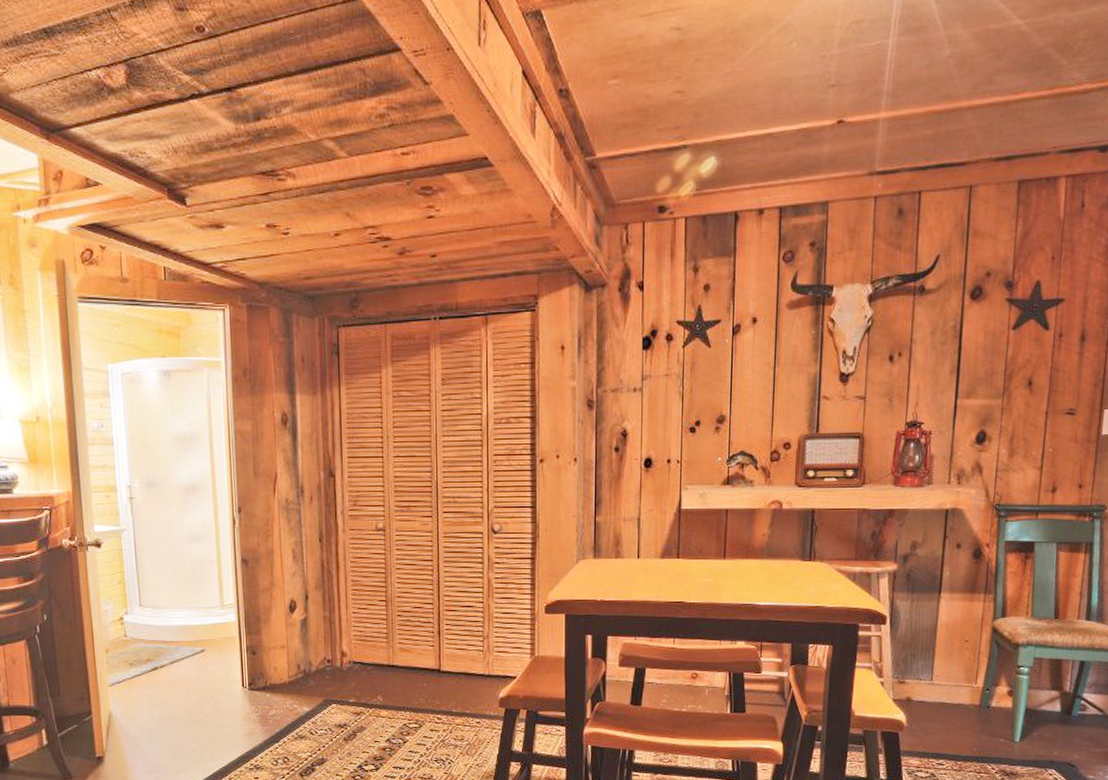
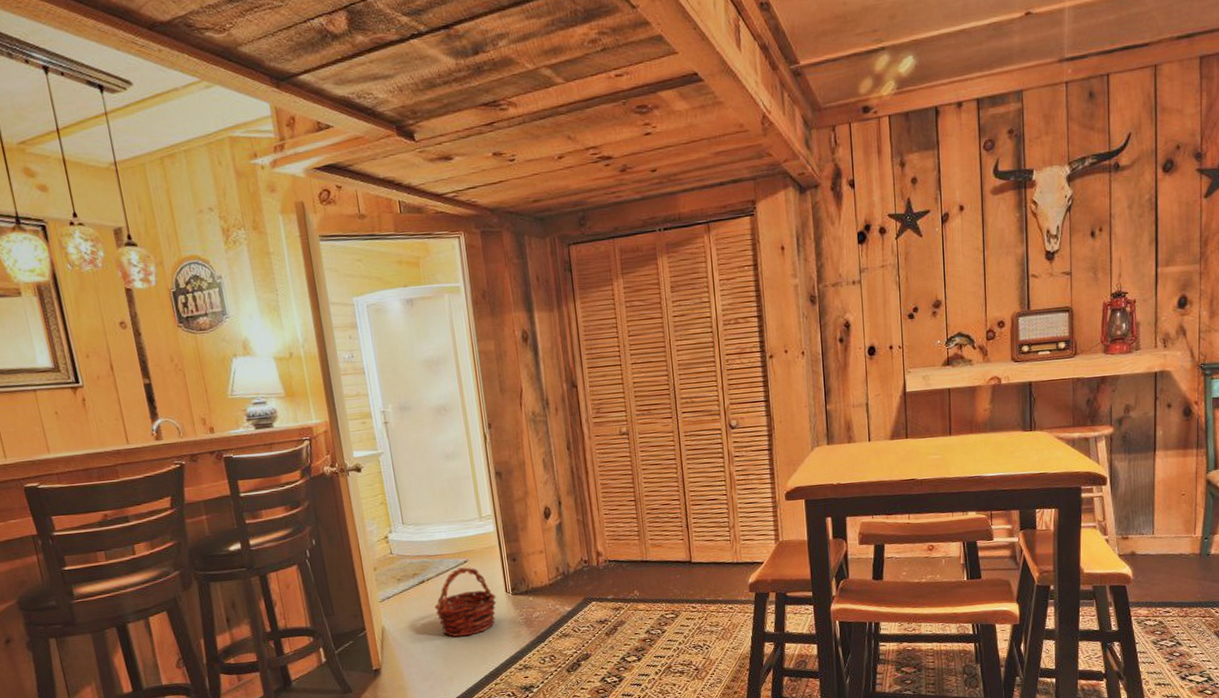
basket: none [166,657,232,730] -> present [435,567,497,637]

